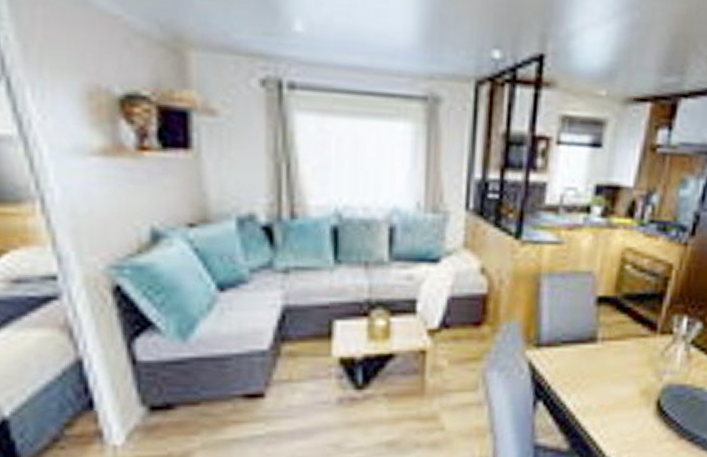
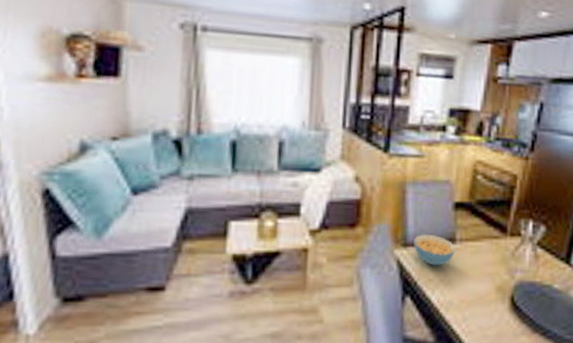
cereal bowl: none [547,332,597,368] -> present [413,234,456,266]

